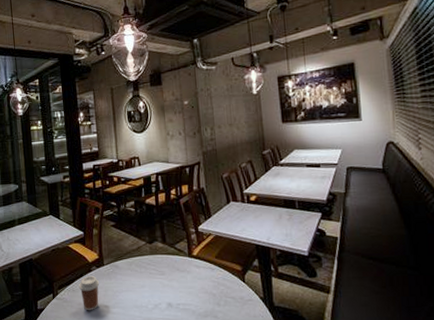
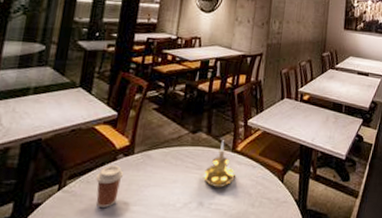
candle holder: none [166,247,196,290] -> present [203,140,235,187]

